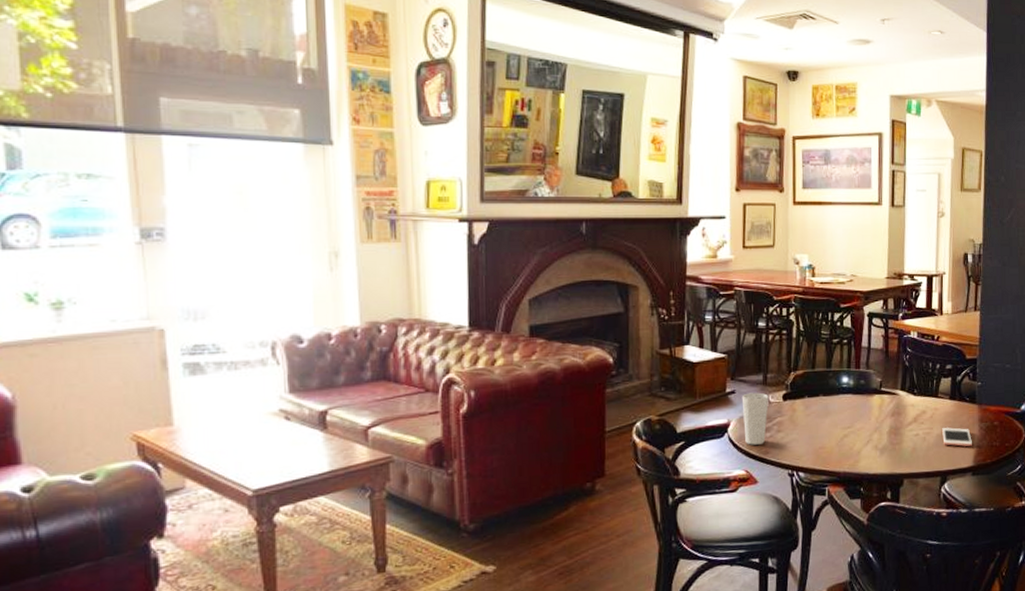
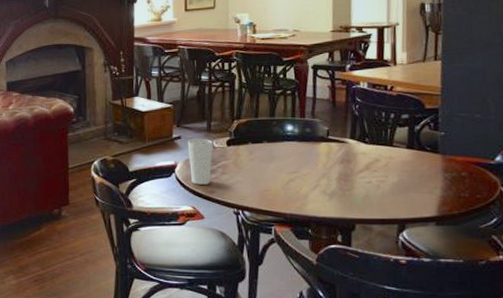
cell phone: present [942,427,972,447] -> none [399,176,435,196]

